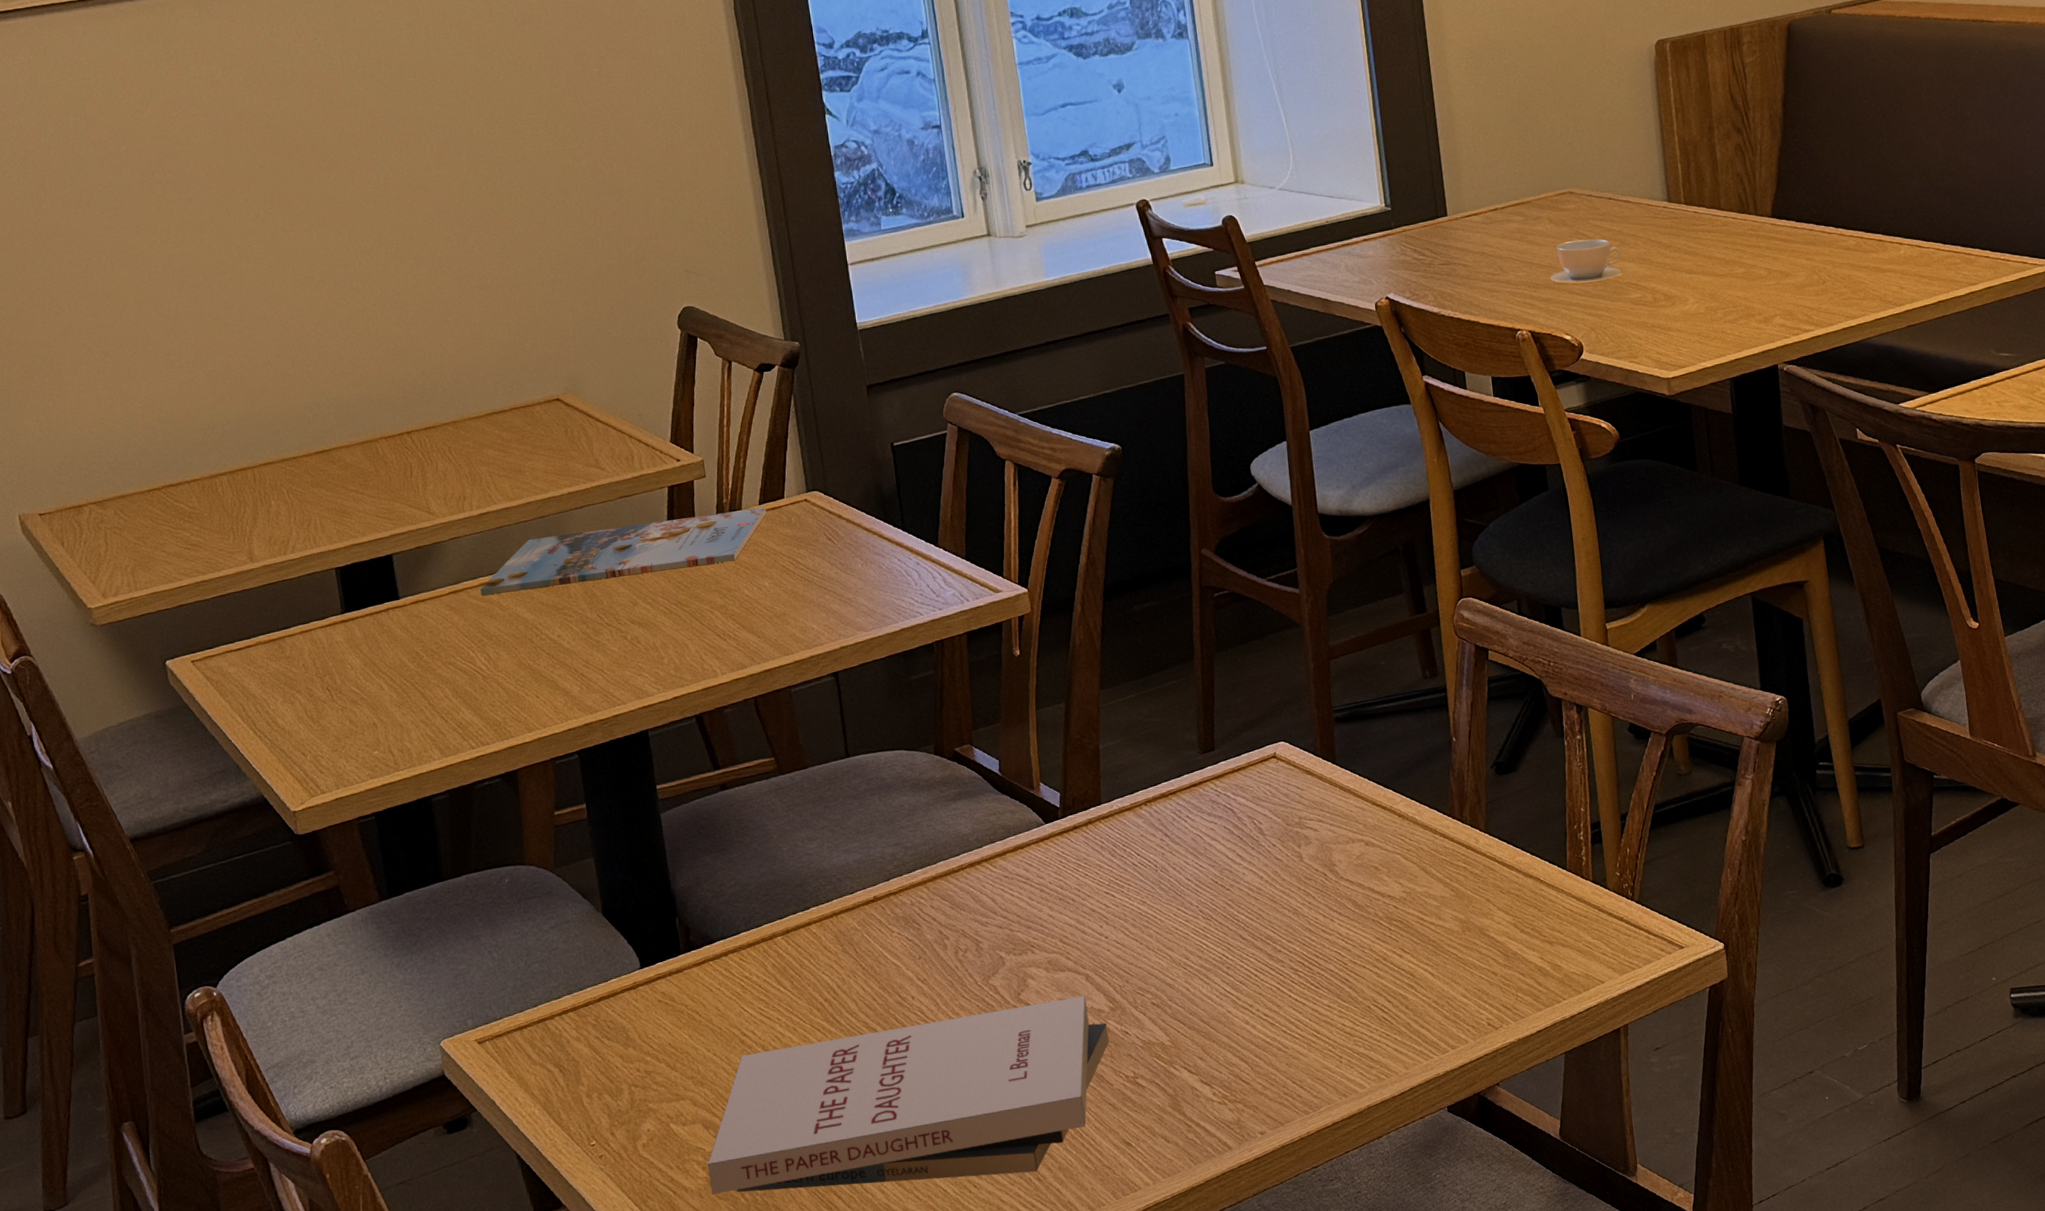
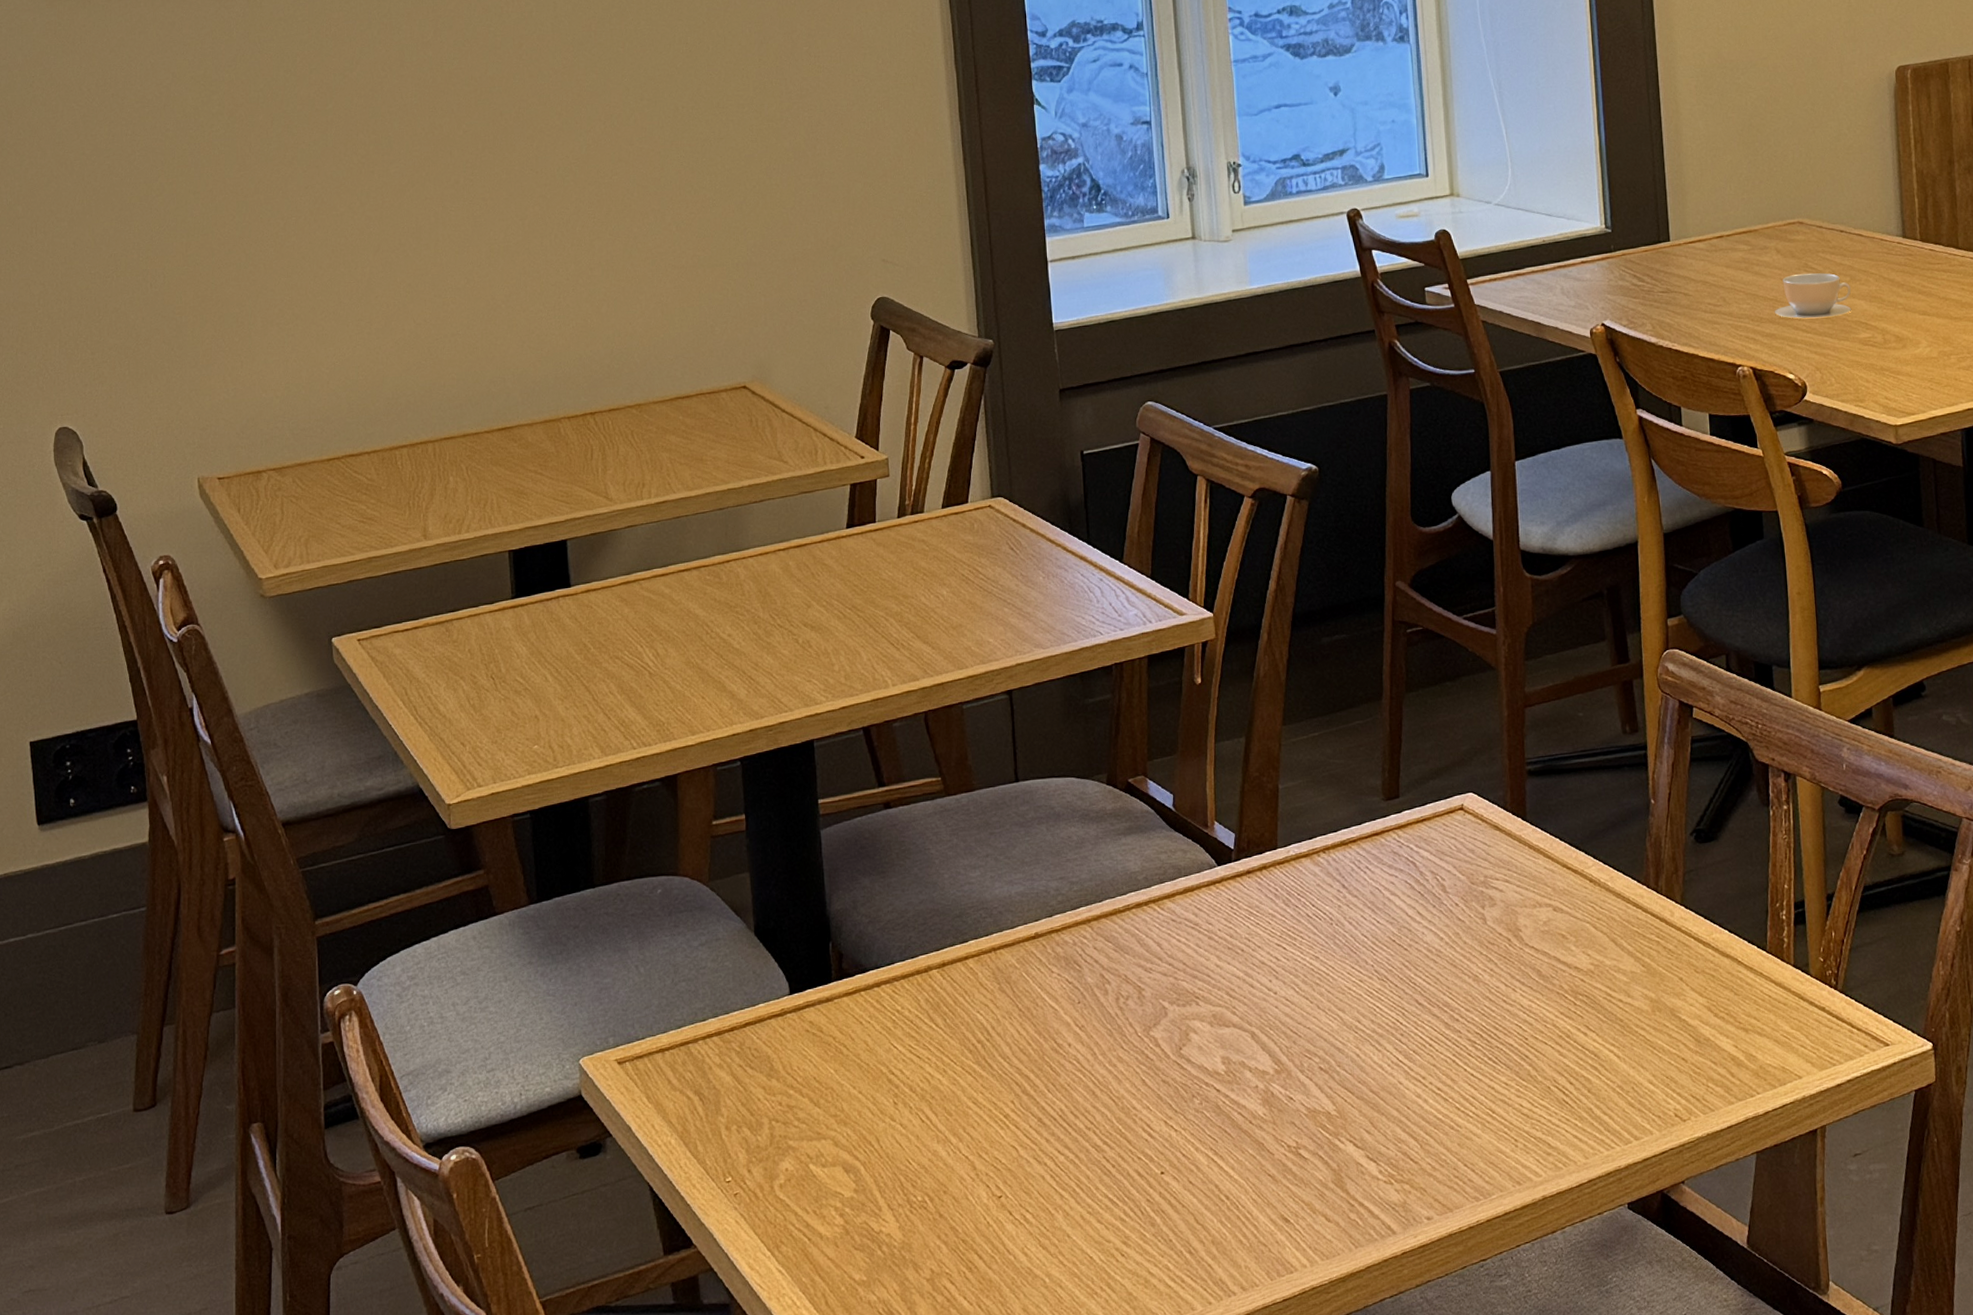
magazine: present [480,507,766,596] -> none [653,511,949,588]
books: present [707,995,1109,1194] -> none [845,1054,1272,1245]

